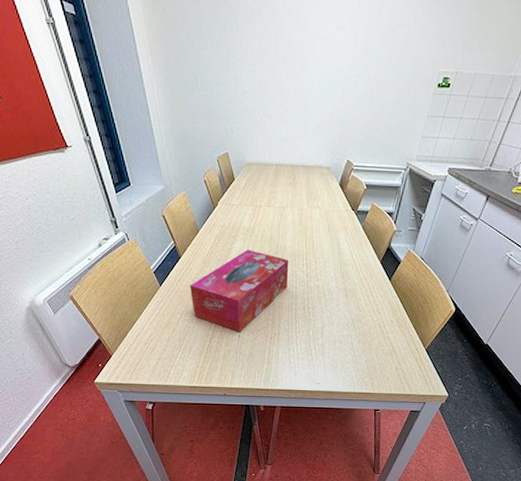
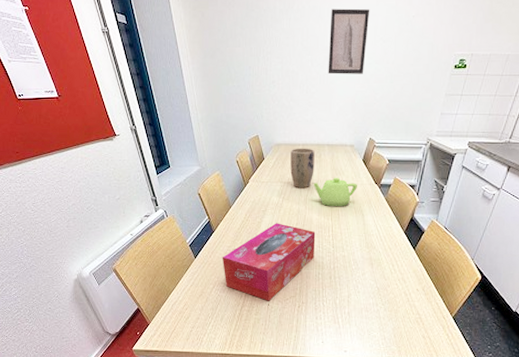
plant pot: none [263,168,289,213] -> present [290,148,315,188]
teapot: none [287,201,334,234] -> present [313,177,358,207]
wall art: none [304,11,351,89] -> present [328,8,370,75]

